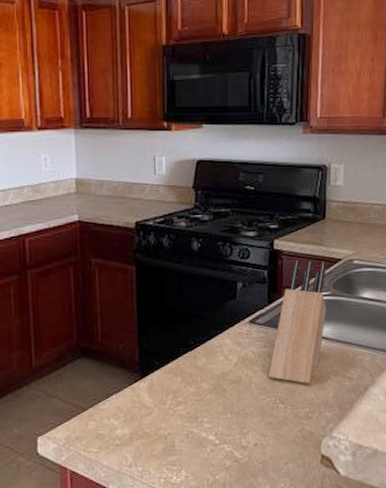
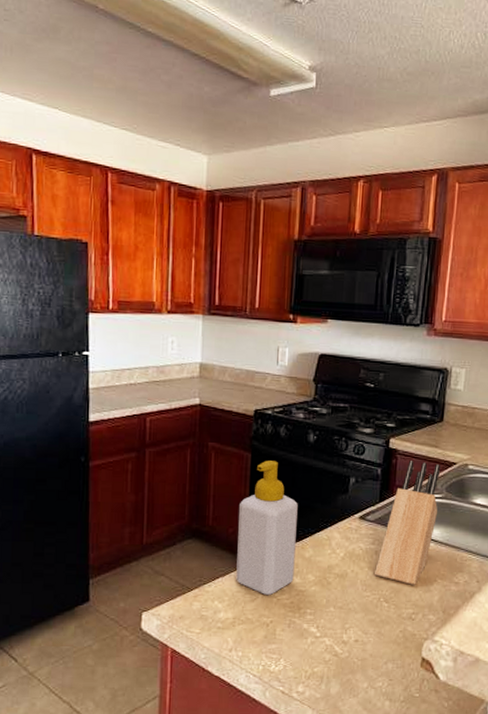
soap bottle: none [127,272,189,408] -> present [236,460,298,596]

